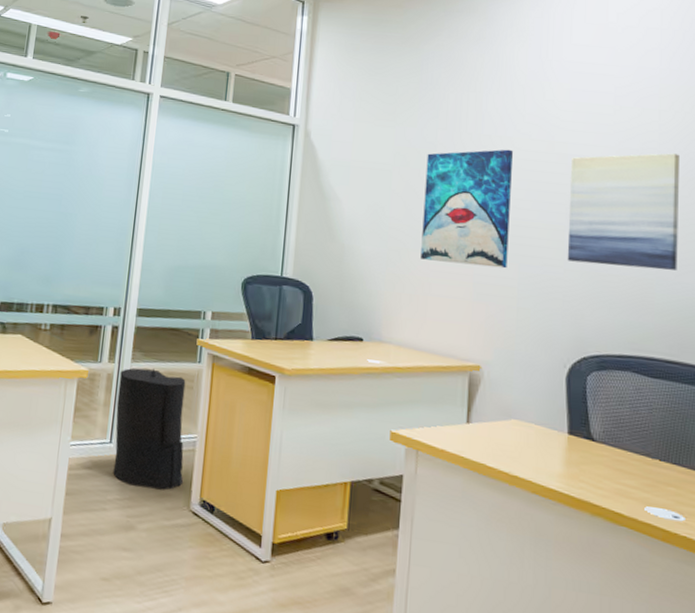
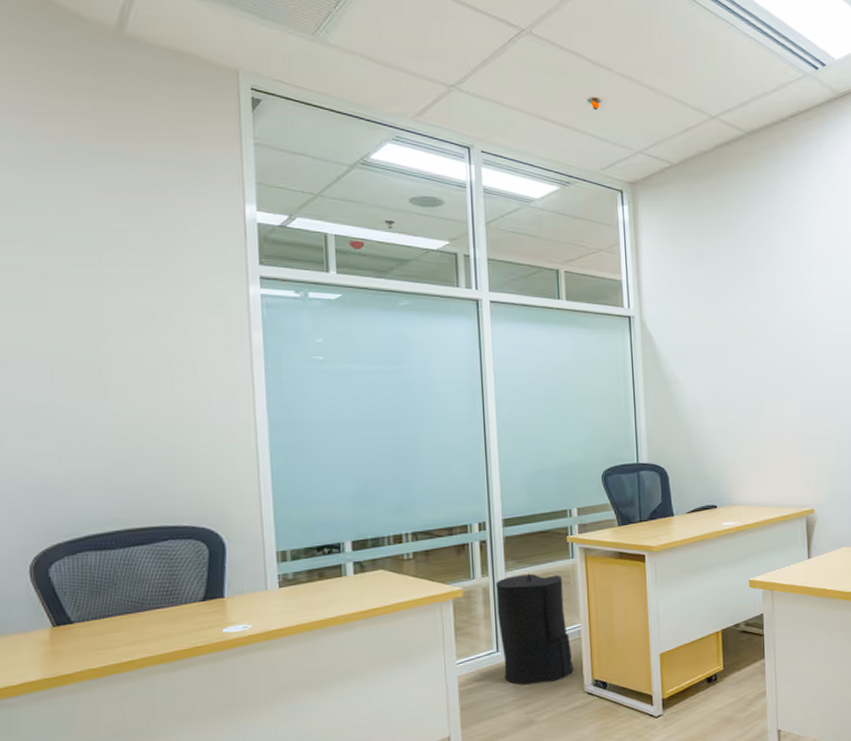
wall art: present [420,149,513,269] -> none [752,318,827,426]

